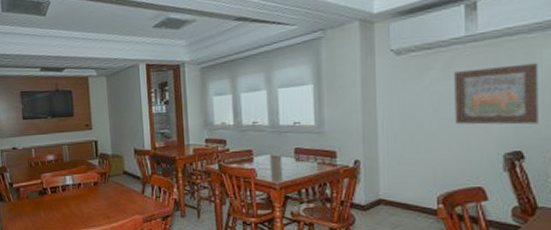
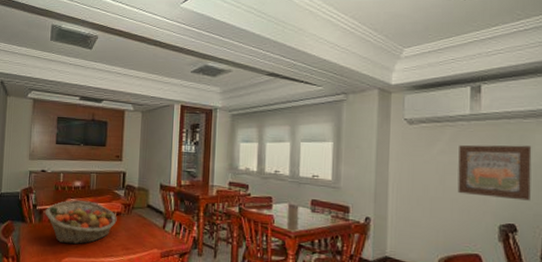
fruit basket: none [22,174,95,219] -> present [45,200,117,245]

